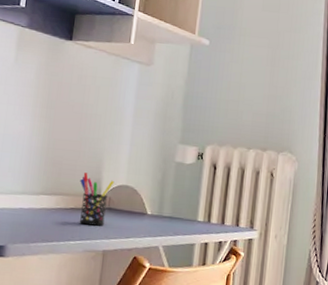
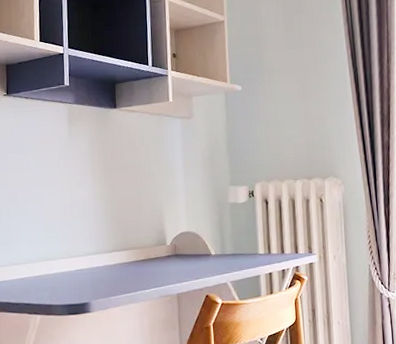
pen holder: present [79,173,115,226] -> none [145,226,177,273]

